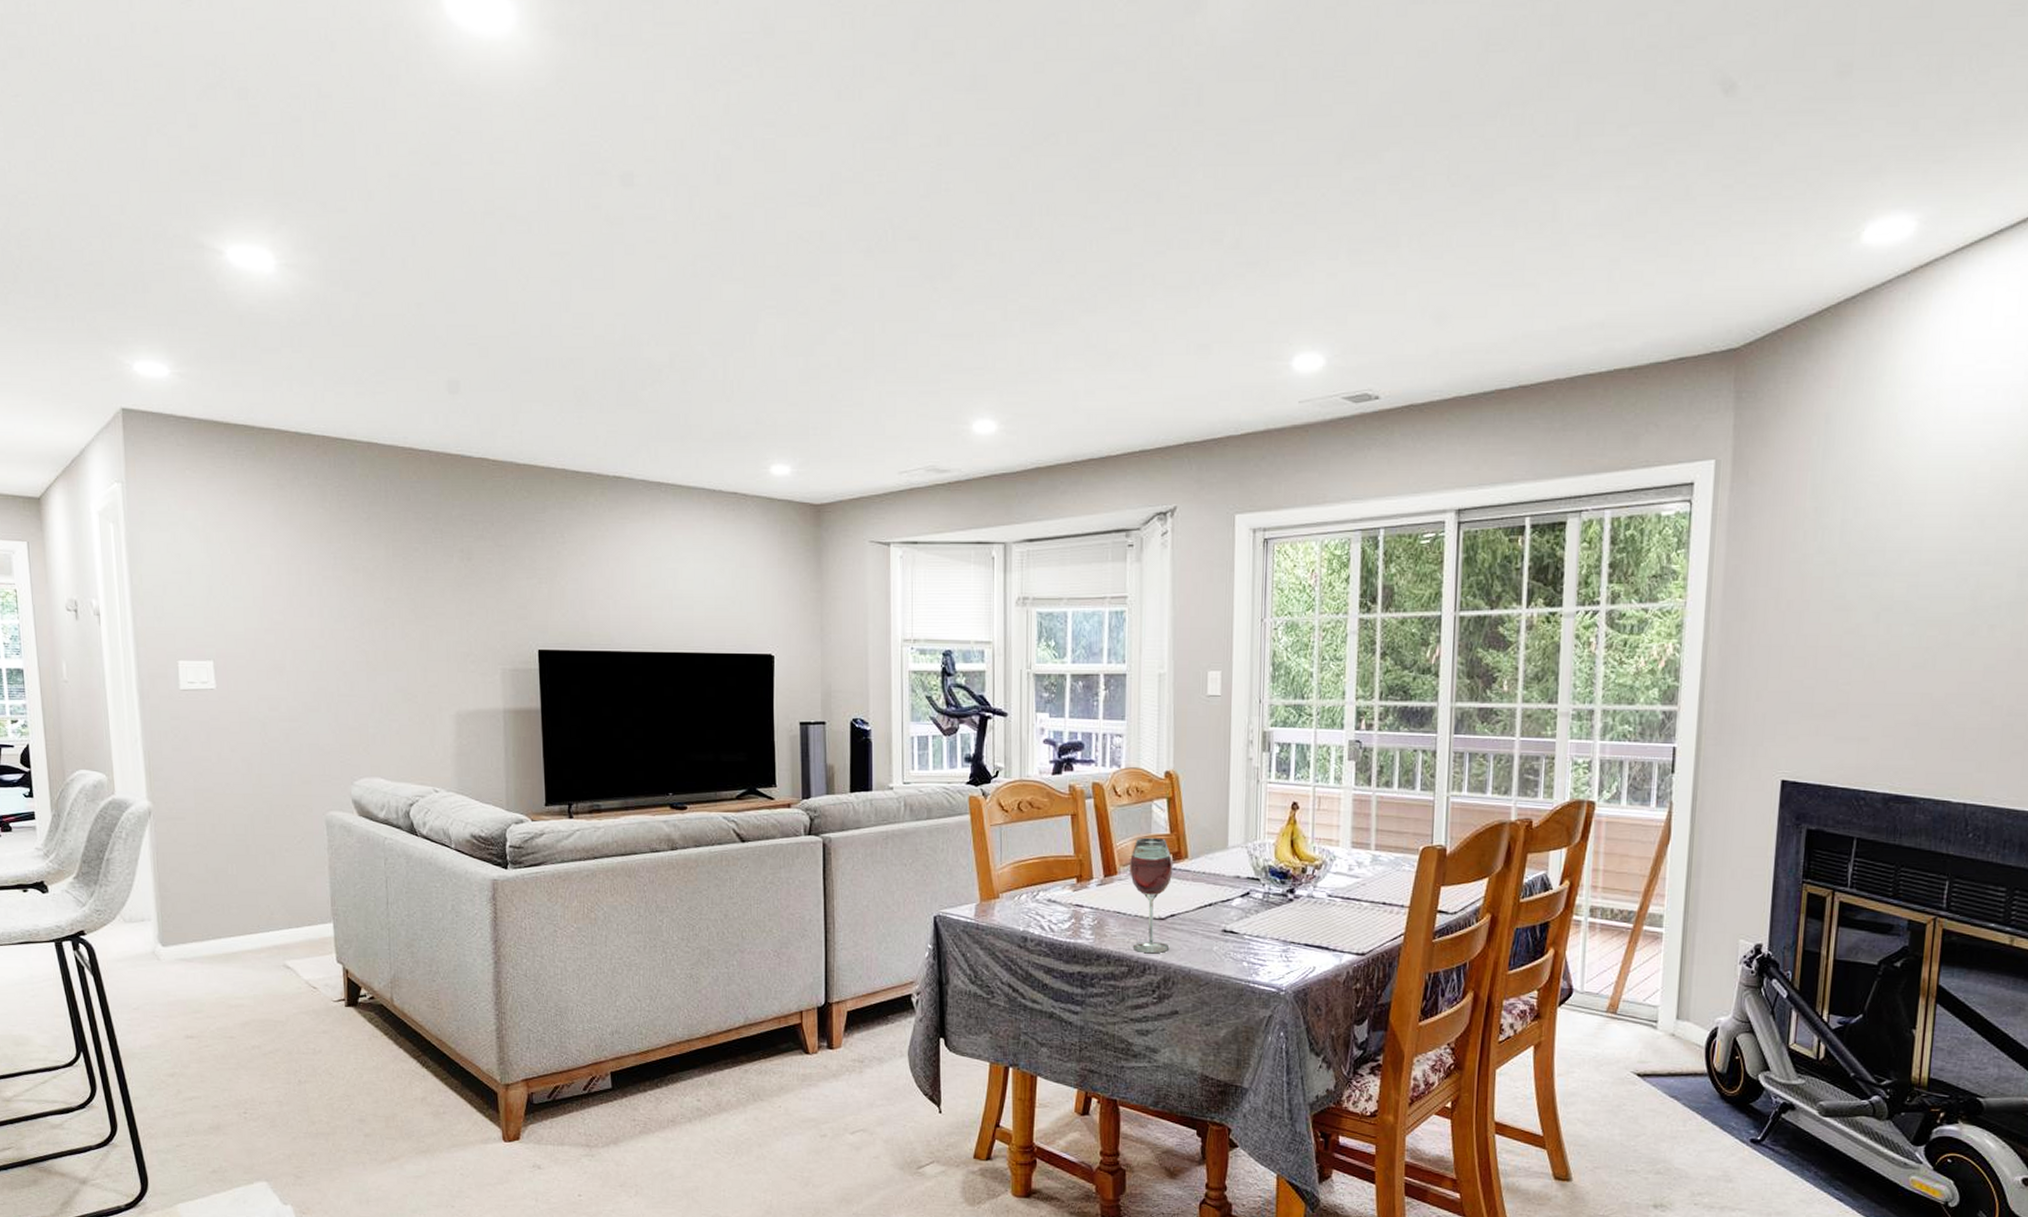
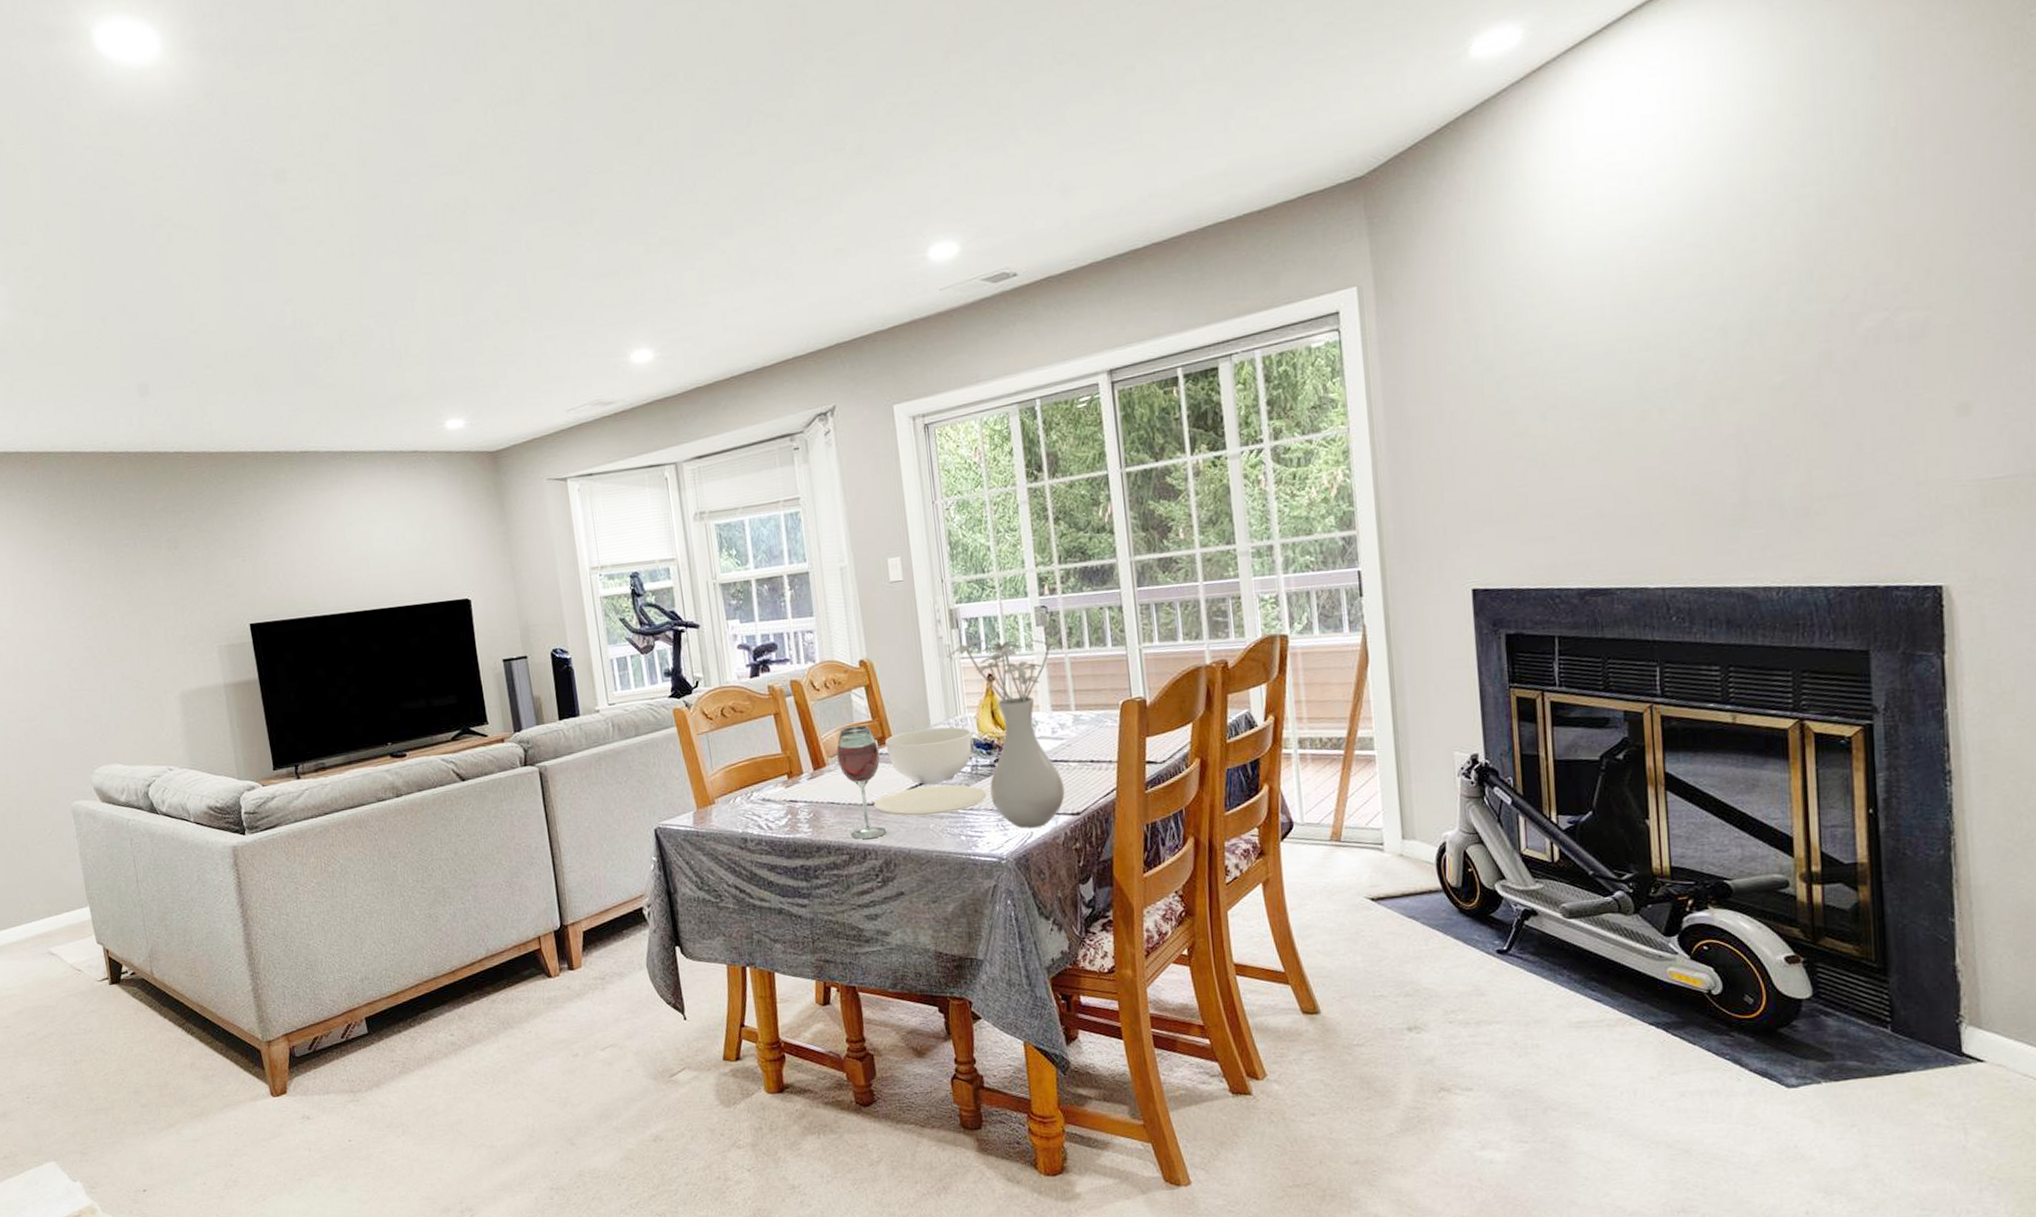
plate: none [1160,908,1276,938] -> present [873,784,988,816]
bowl: none [1180,849,1269,906] -> present [885,727,972,785]
vase: none [1254,765,1377,963] -> present [947,638,1069,828]

